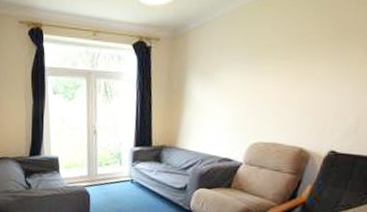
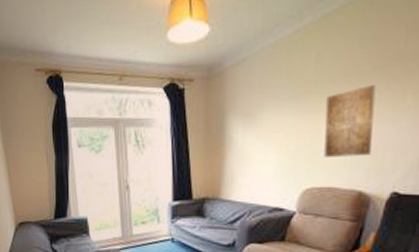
wall art: none [272,52,325,117] -> present [324,84,376,158]

